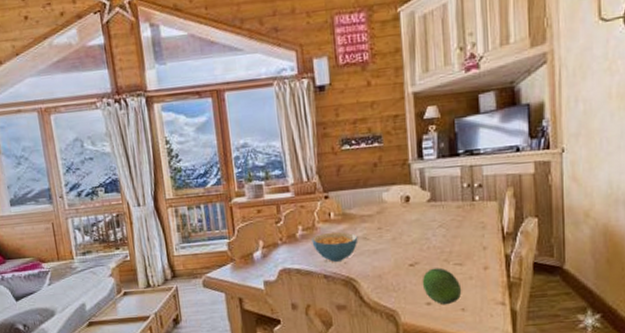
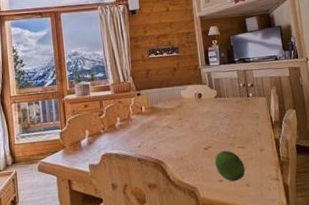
cereal bowl: present [311,231,358,262] -> none [127,122,164,147]

